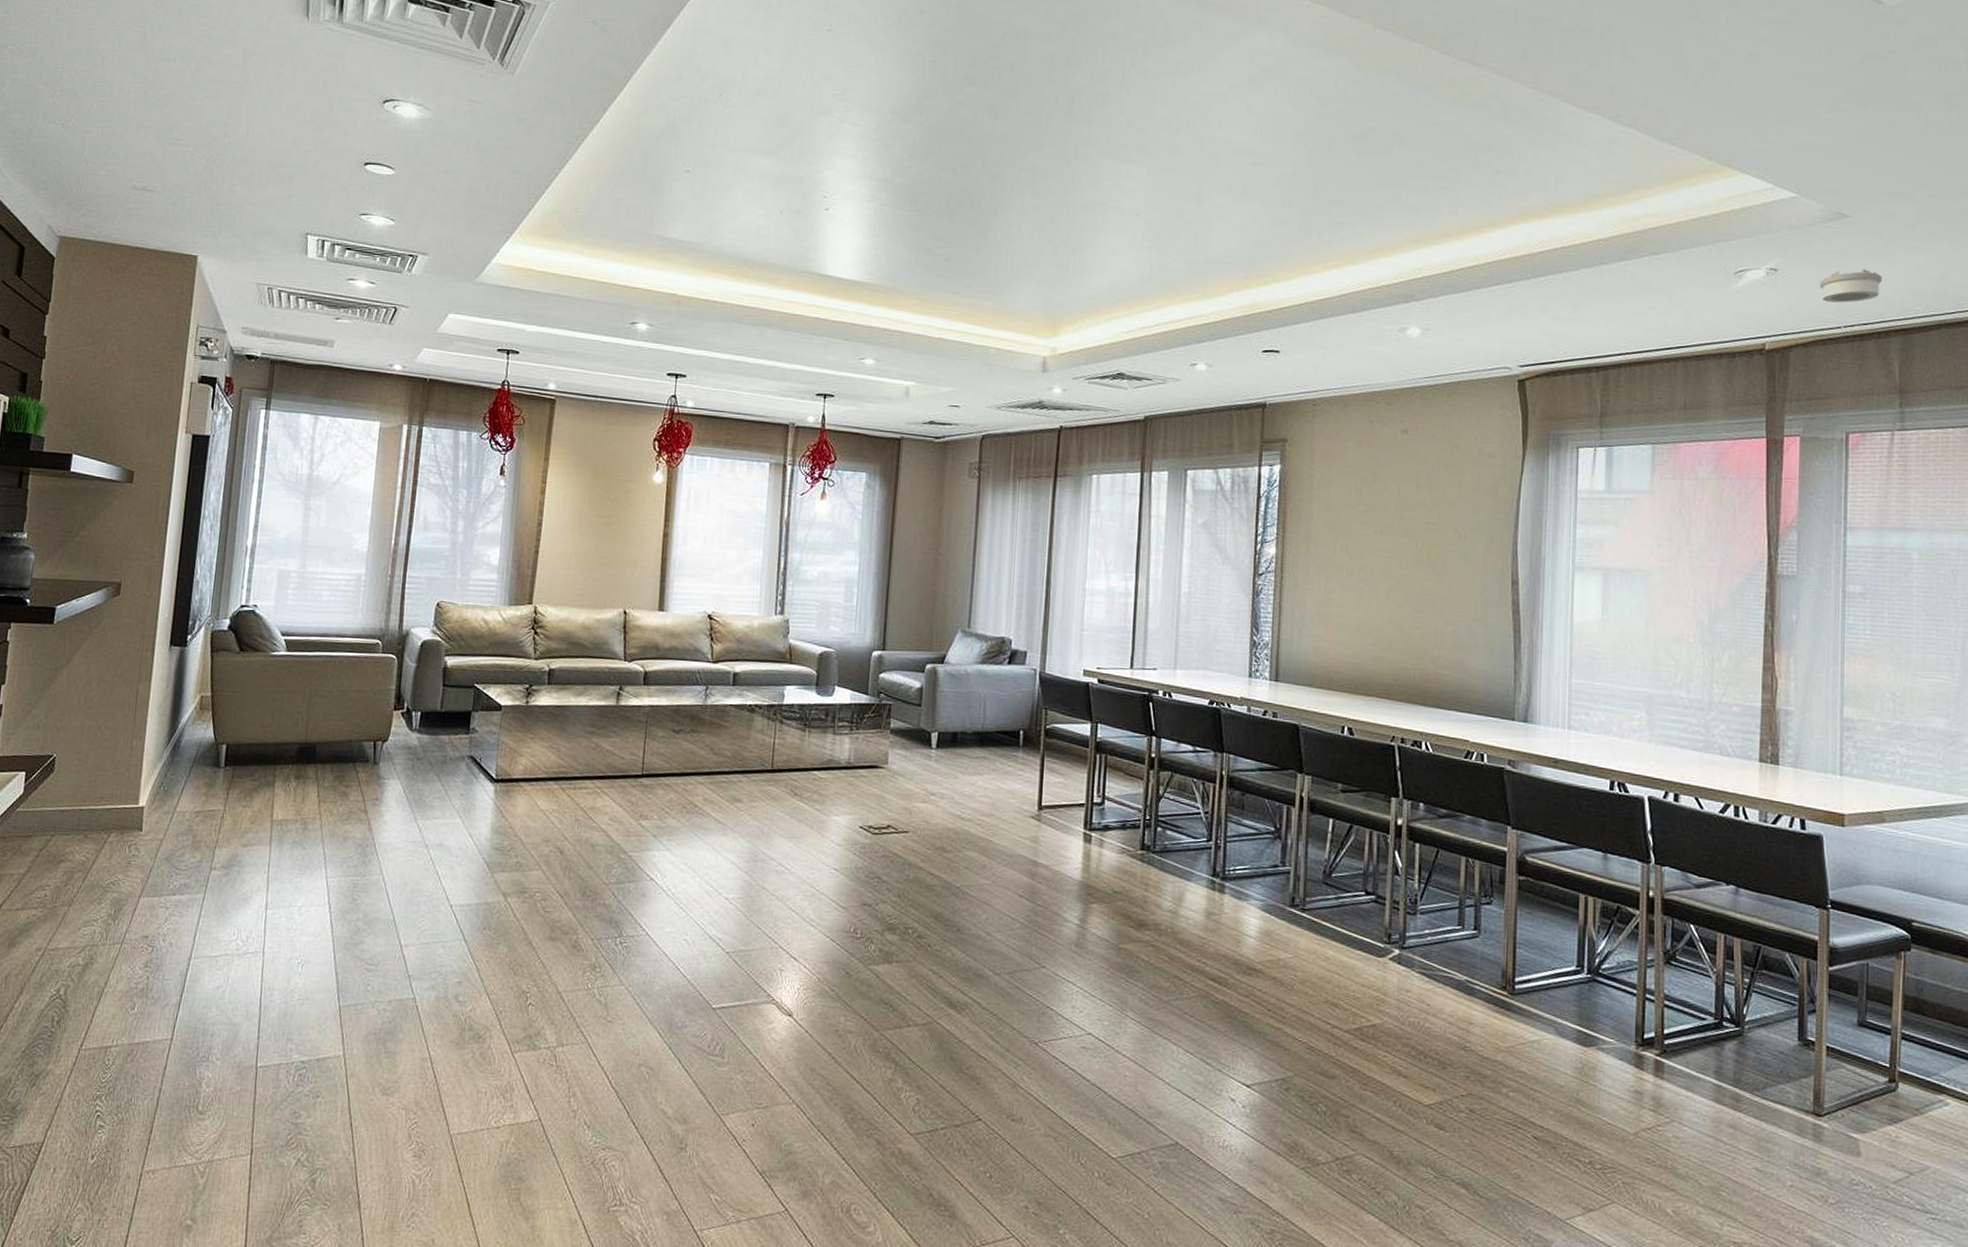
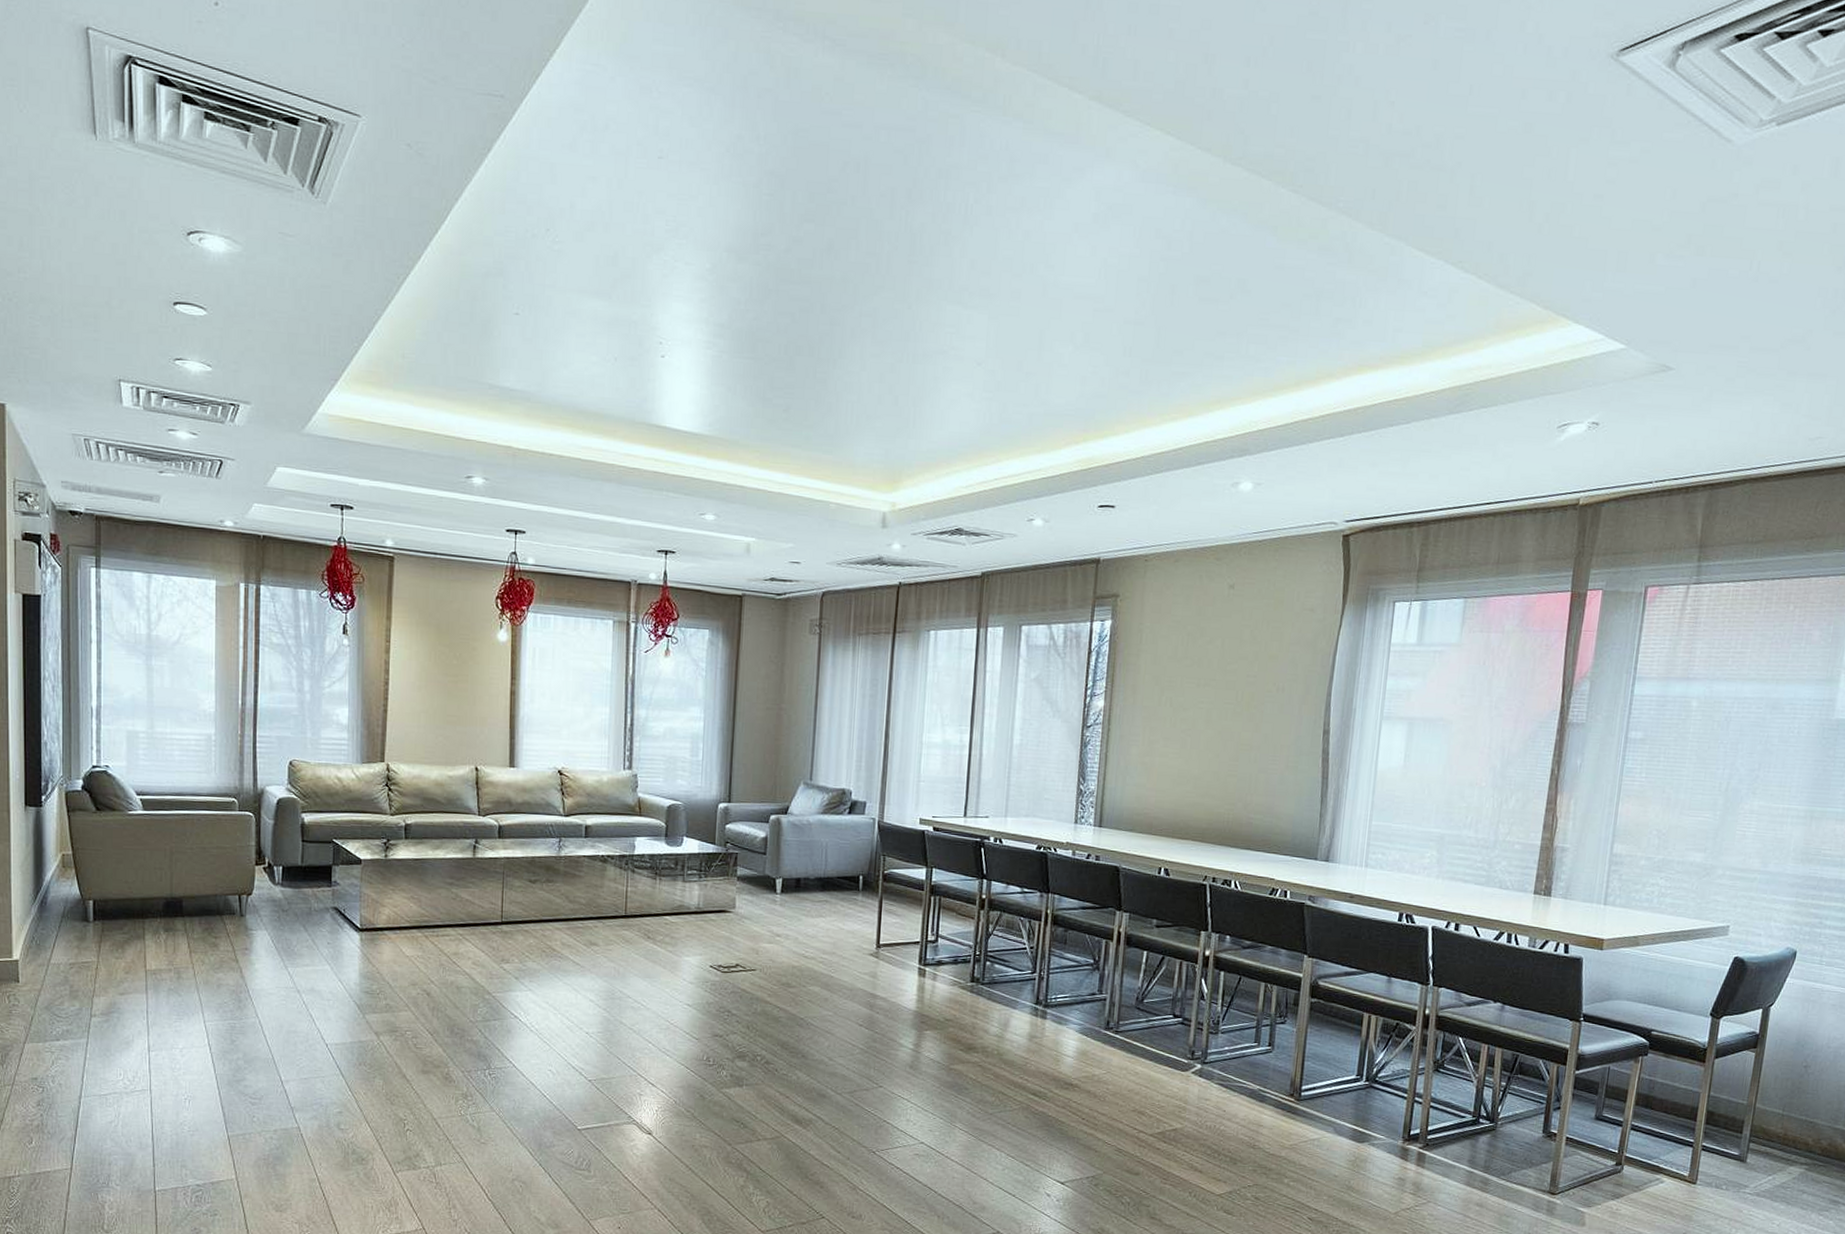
smoke detector: present [1819,269,1882,303] -> none [1636,423,1697,458]

